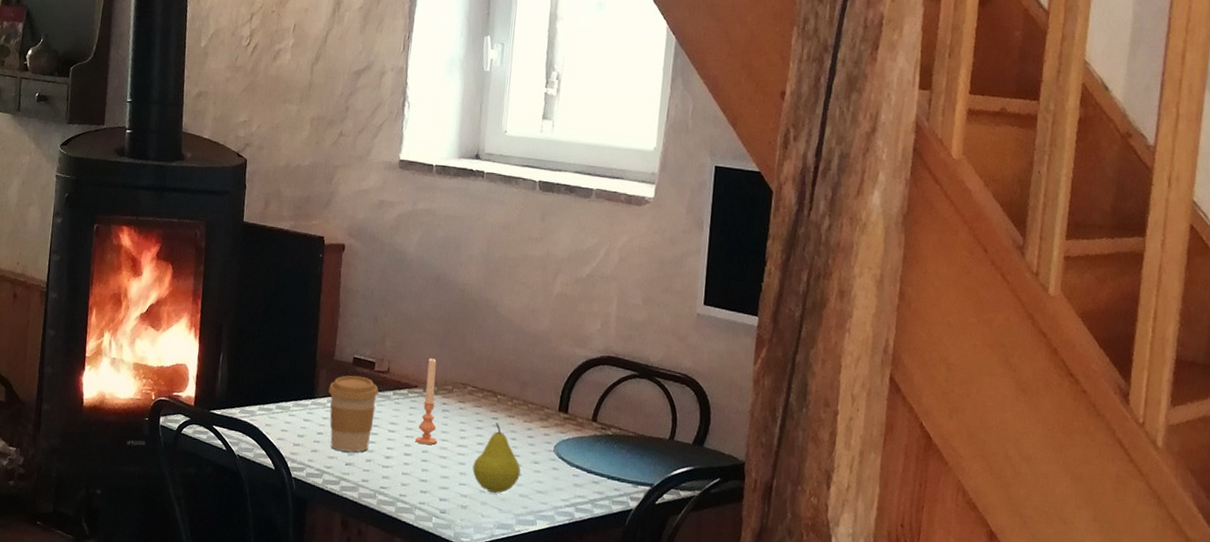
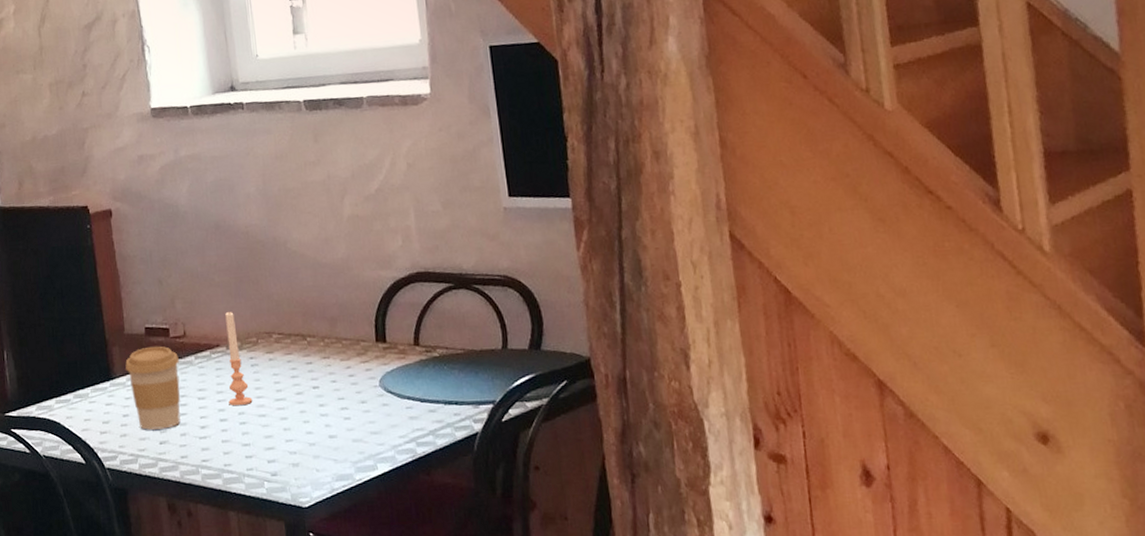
fruit: present [472,422,521,493] -> none [296,367,349,443]

